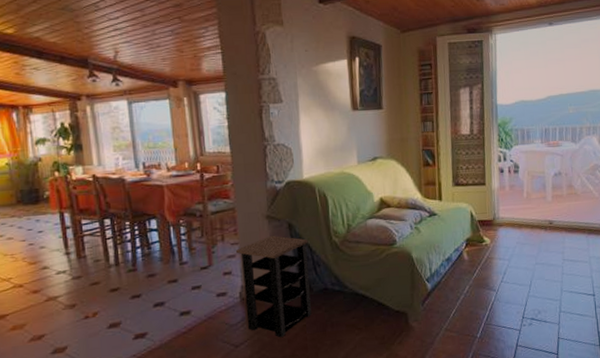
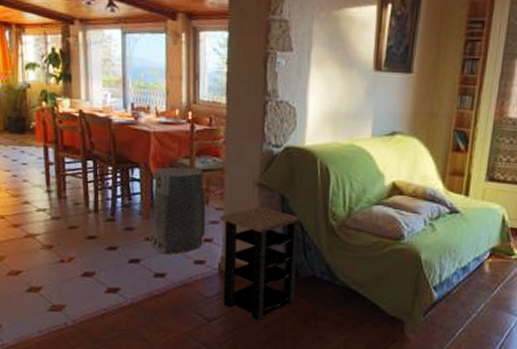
air purifier: none [170,211,224,294] -> present [149,166,206,255]

